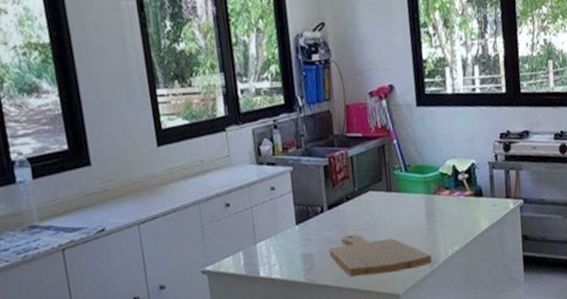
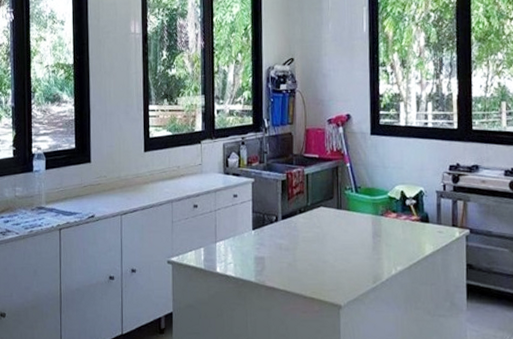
cutting board: present [329,234,432,277] -> none [279,244,375,284]

